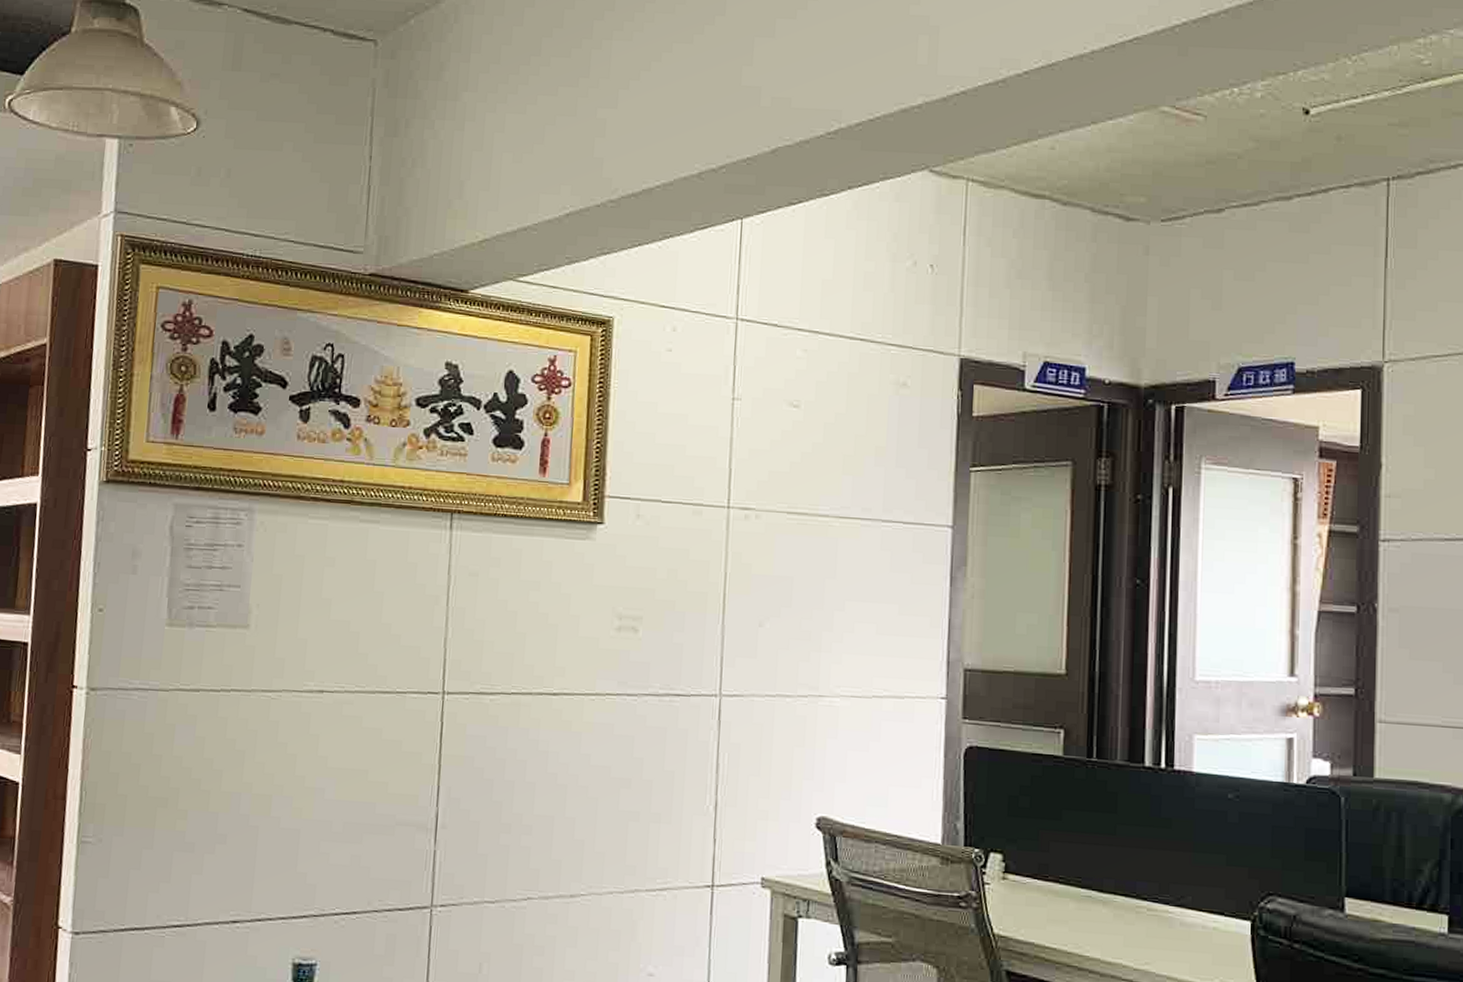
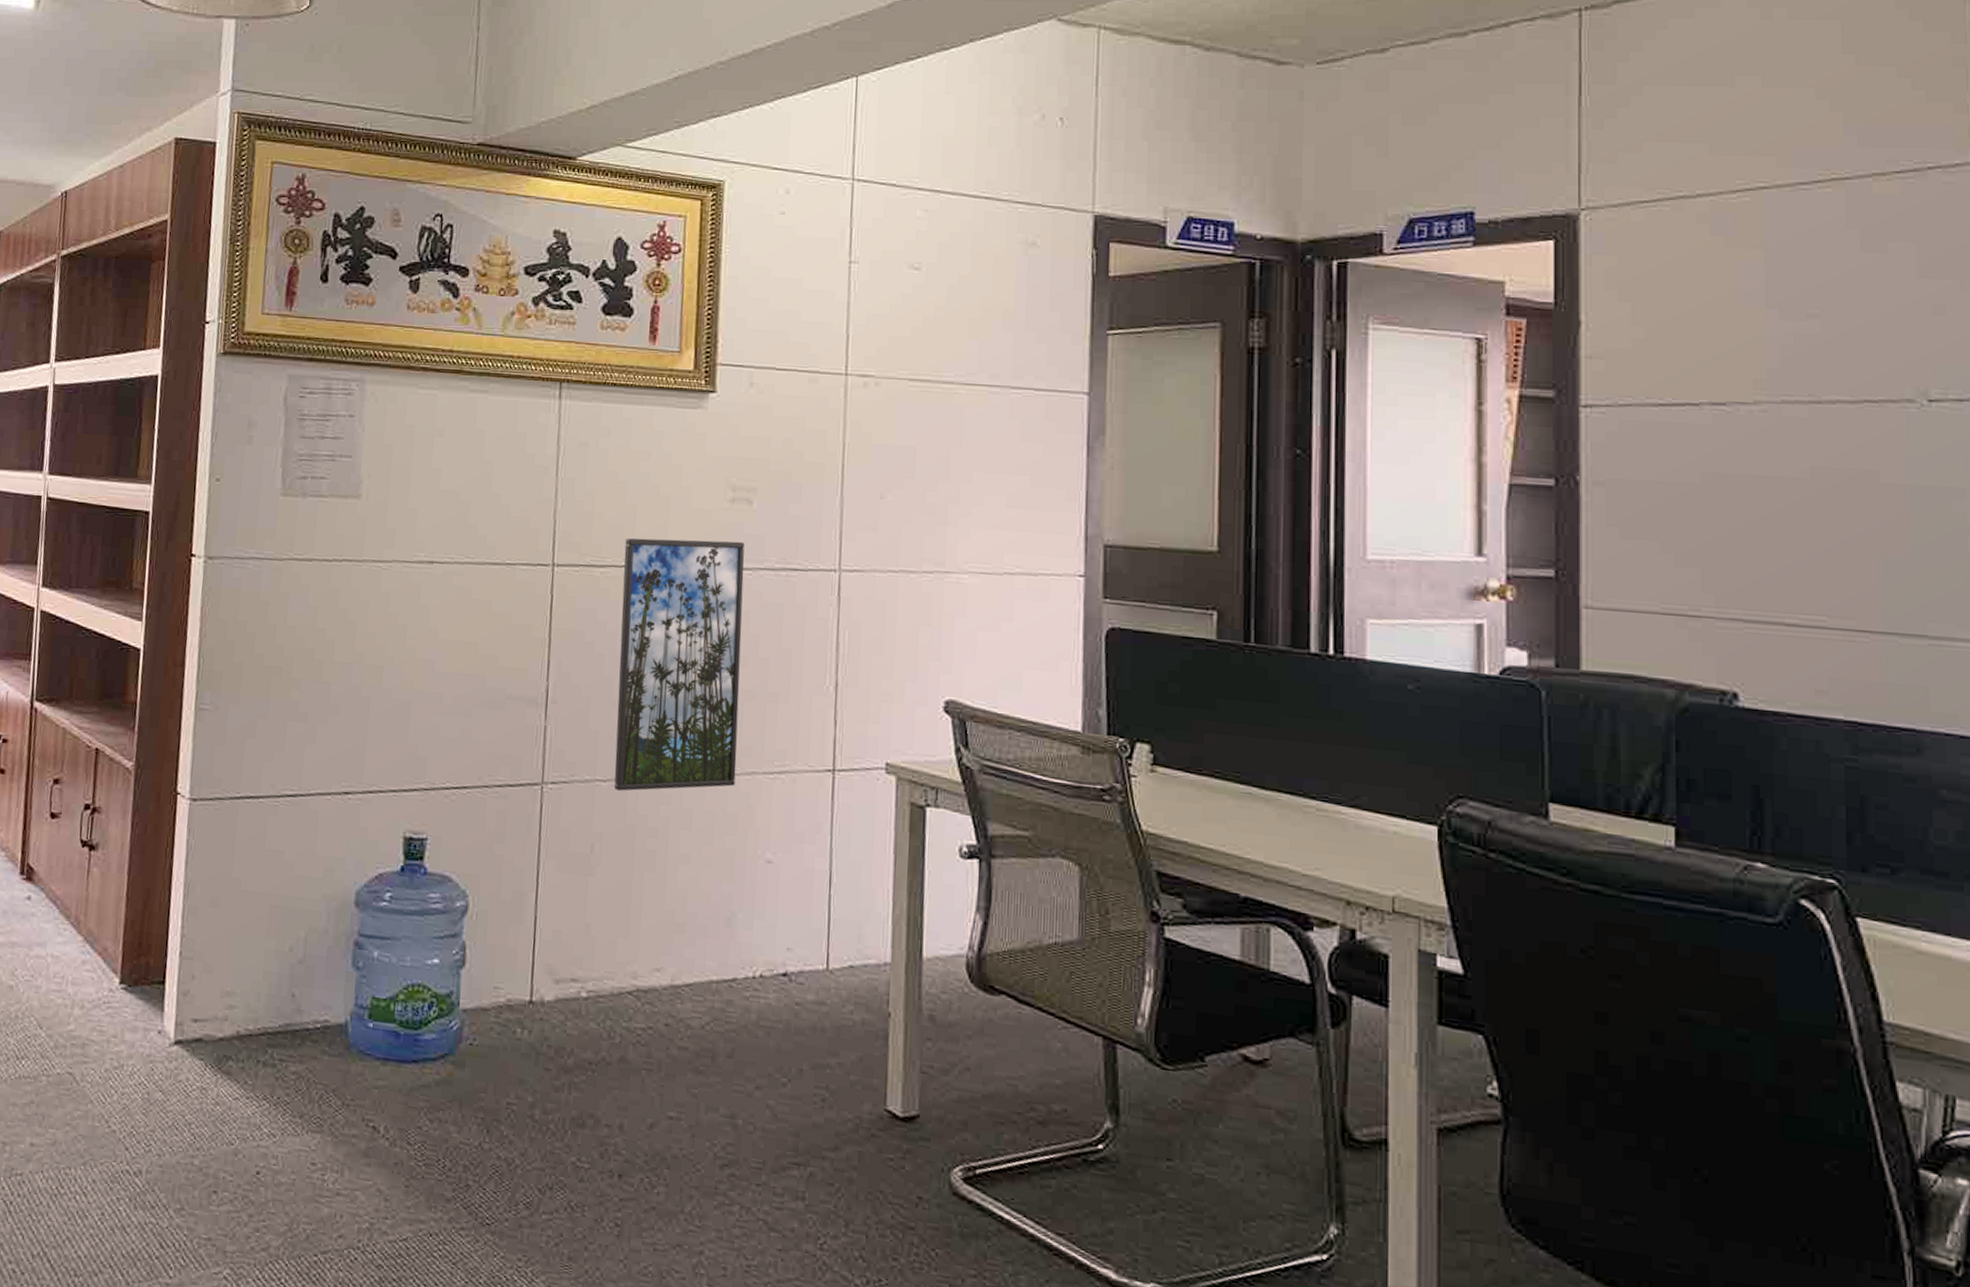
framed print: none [502,666,630,912] -> present [614,538,745,791]

